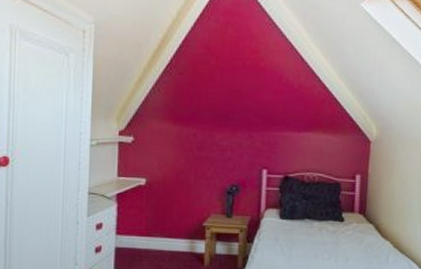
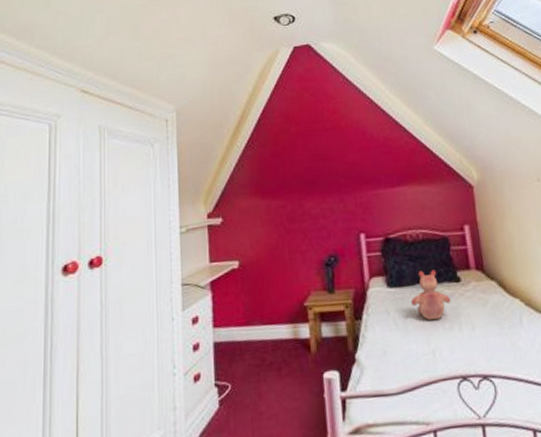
teddy bear: none [298,209,333,251] -> present [410,269,451,321]

